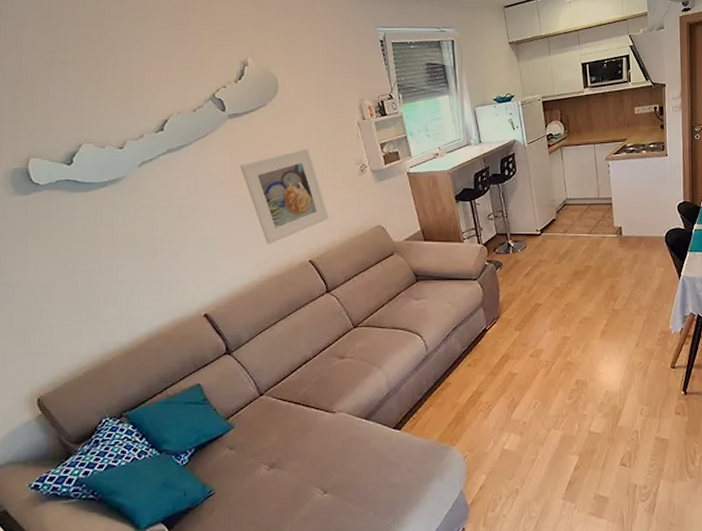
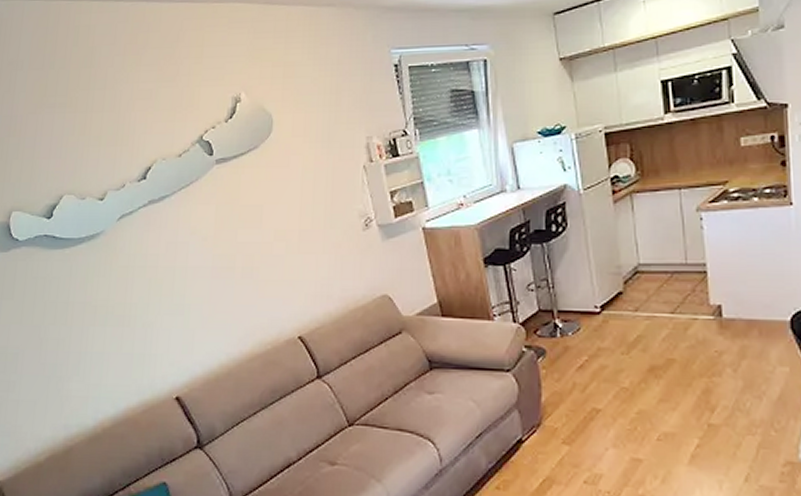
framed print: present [240,148,329,244] -> none [225,198,324,314]

